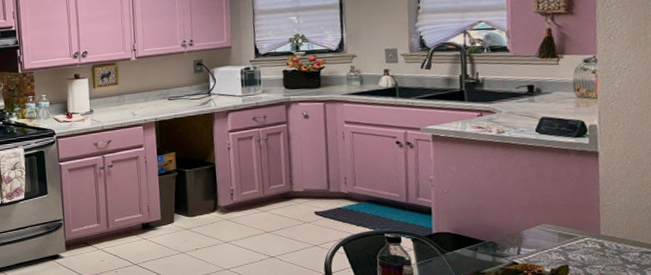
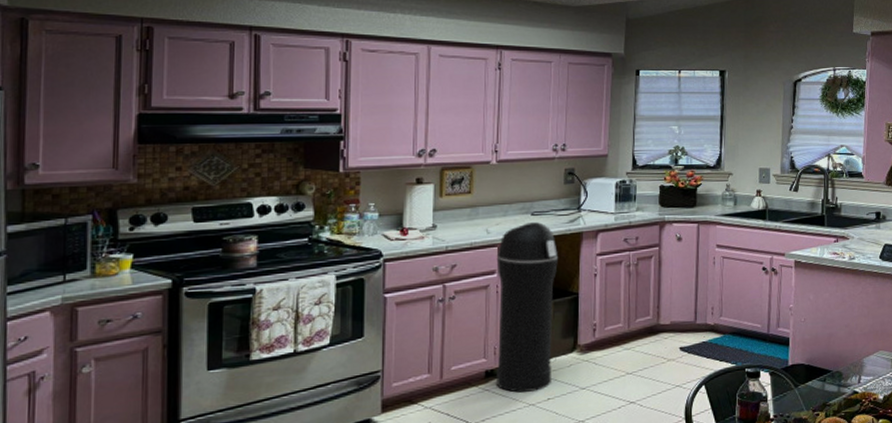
trash can: none [142,105,198,242] -> present [495,222,558,393]

